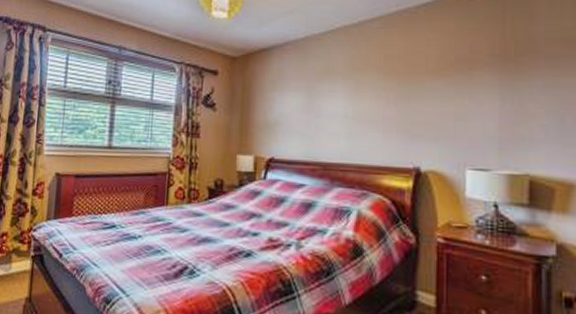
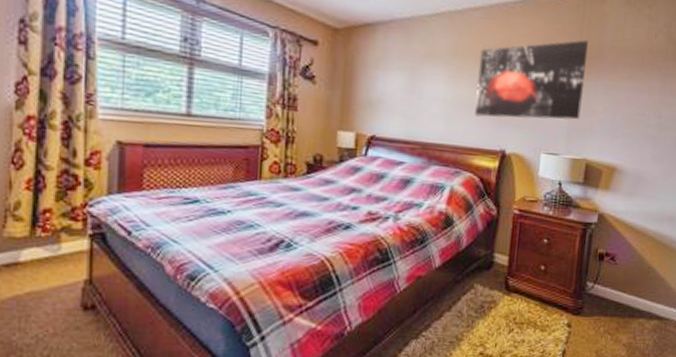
wall art: none [379,35,516,132] -> present [474,40,588,120]

